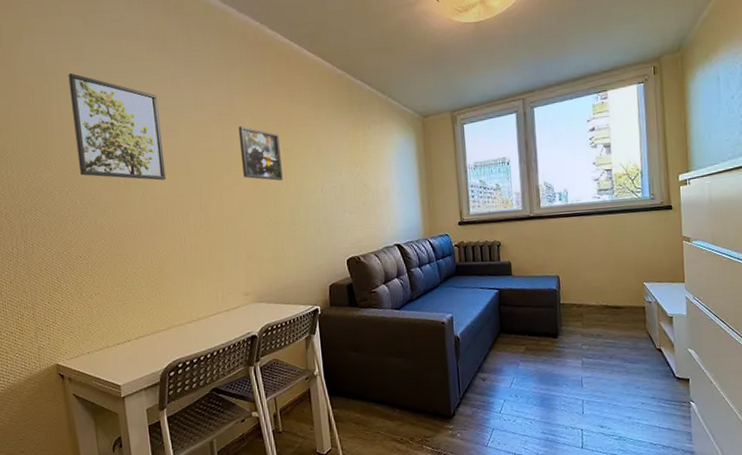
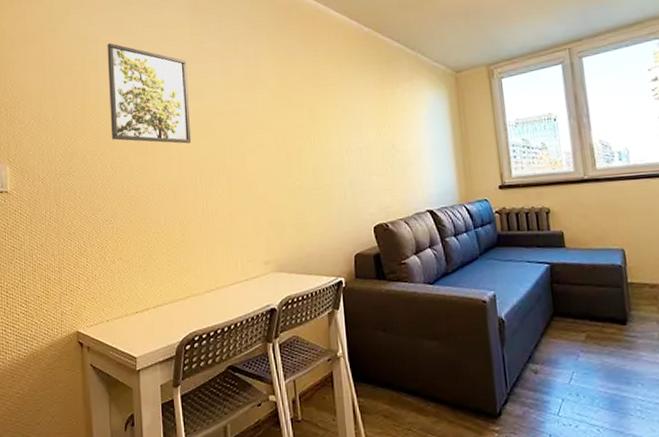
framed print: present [238,125,283,181] -> none [262,87,307,143]

